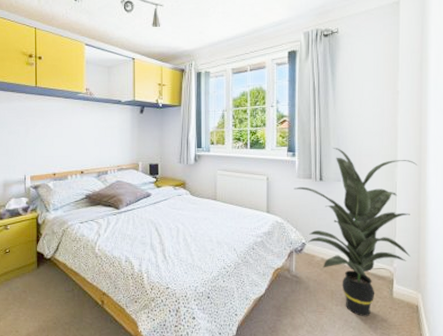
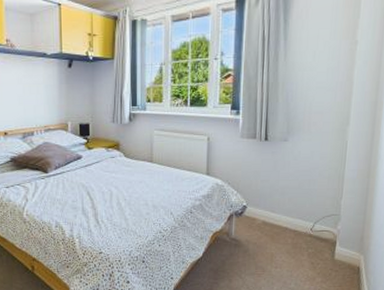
indoor plant: present [294,148,418,317] -> none [236,105,372,279]

